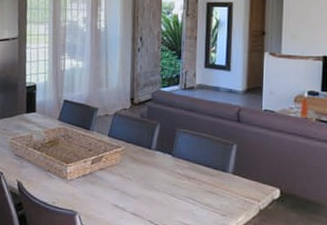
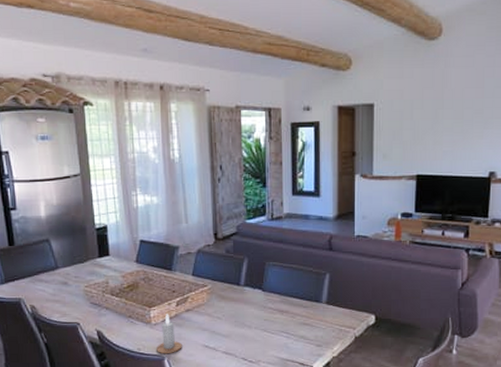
candle: none [70,171,94,210] -> present [156,314,182,354]

